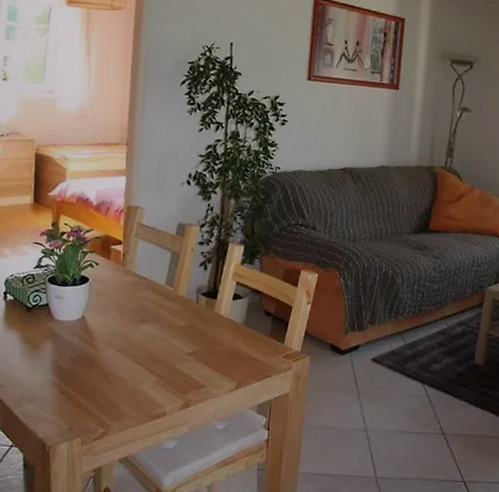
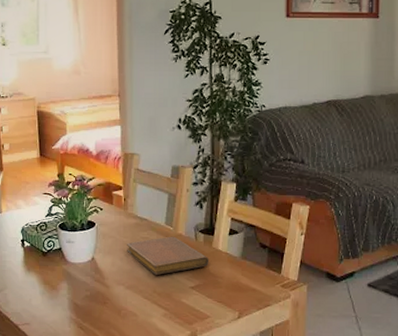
notebook: none [121,297,210,339] -> present [127,236,209,275]

